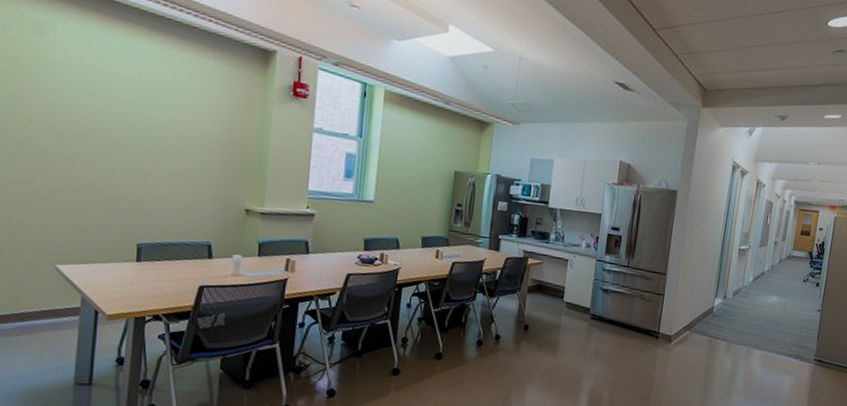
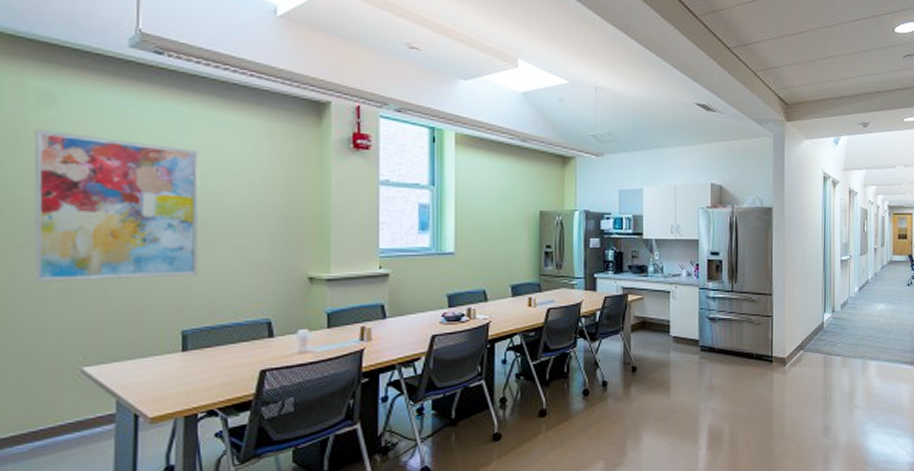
wall art: none [22,53,161,198] -> present [33,128,199,282]

